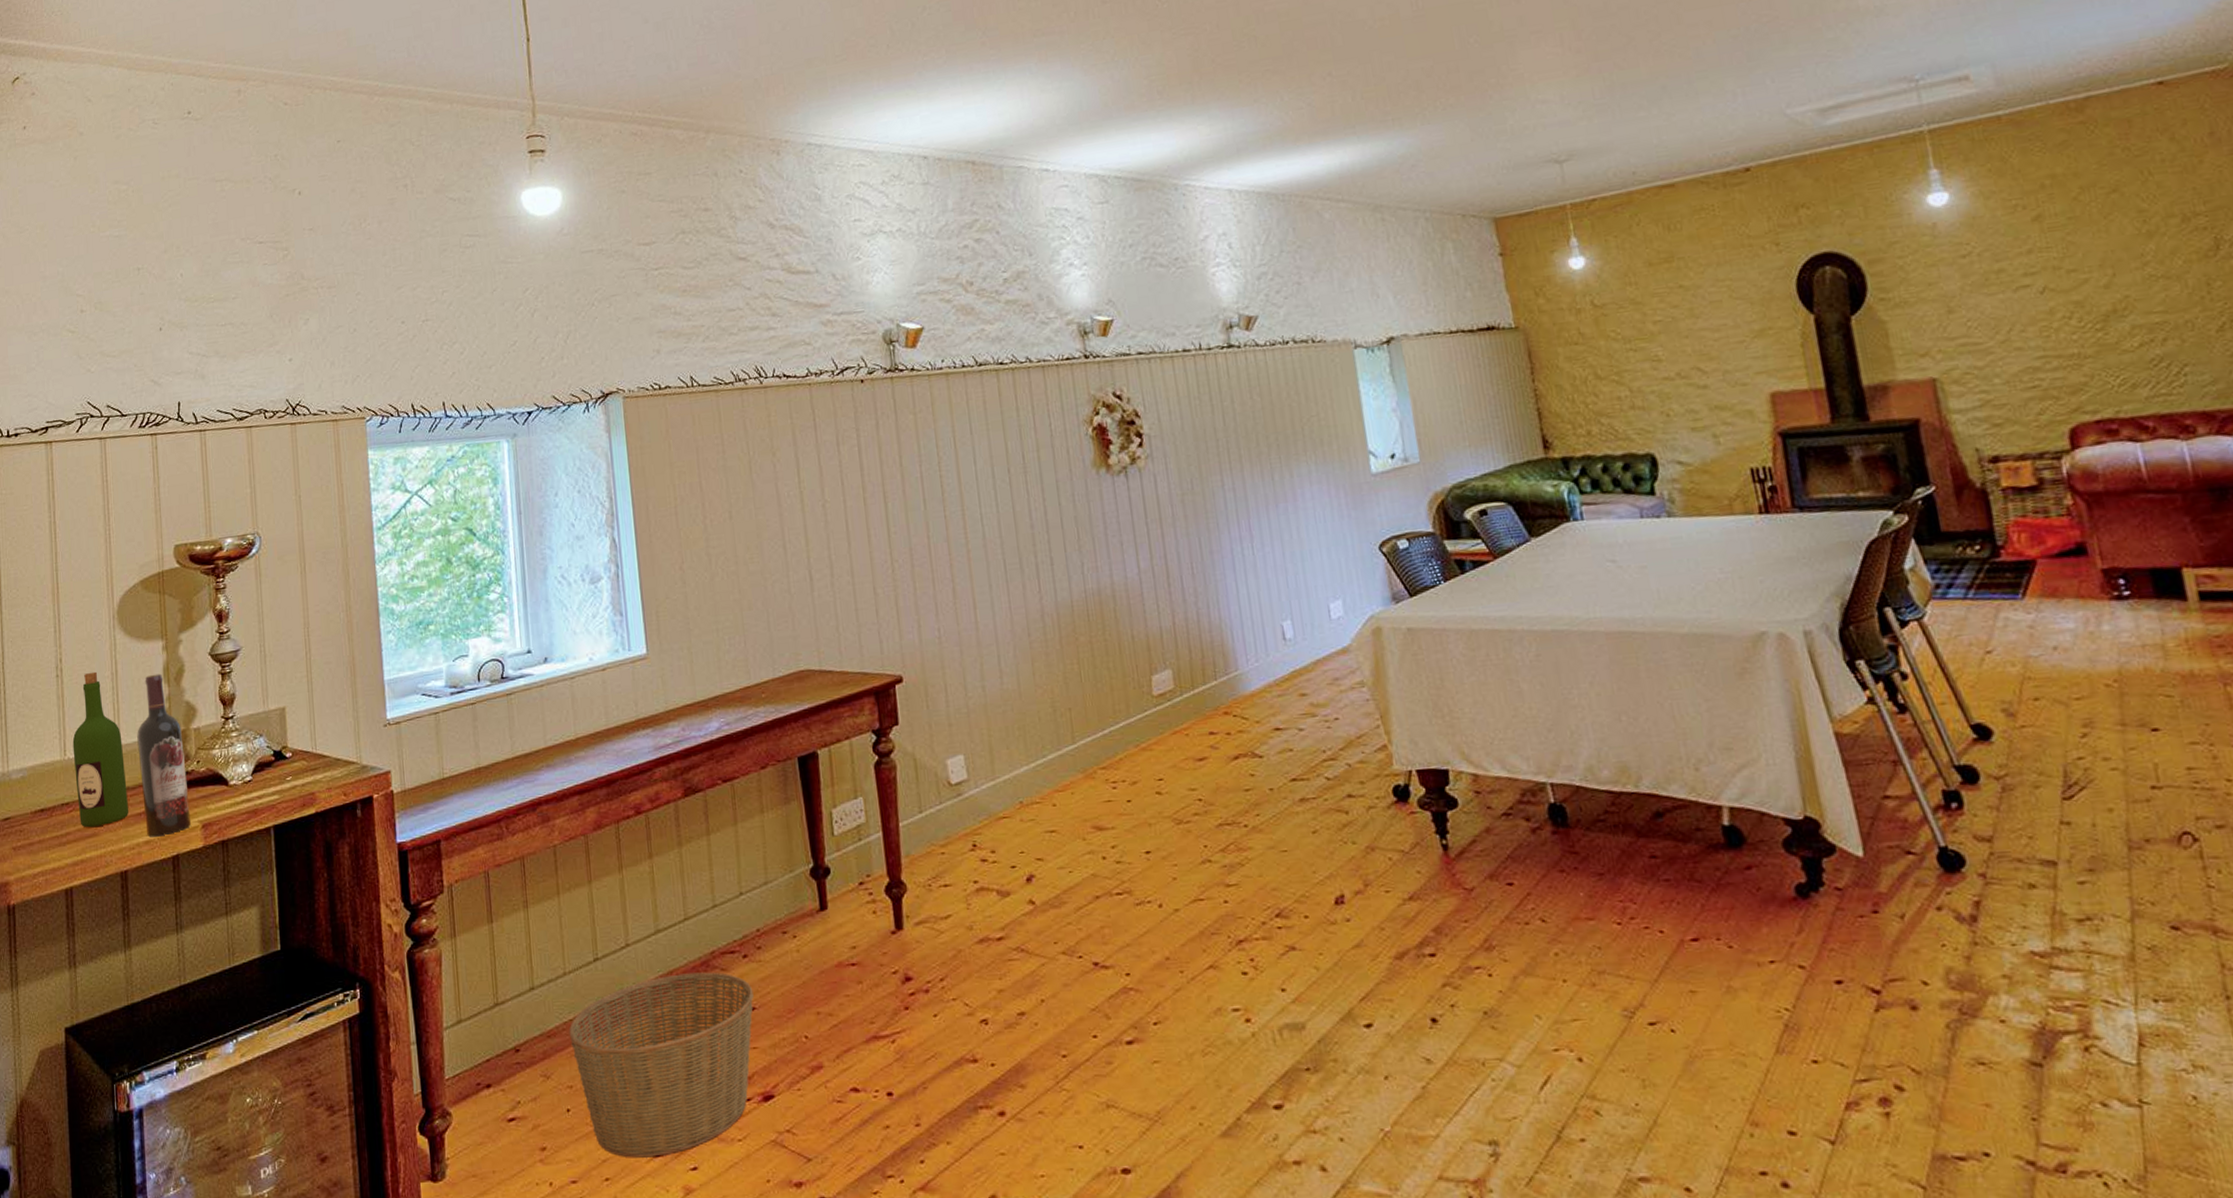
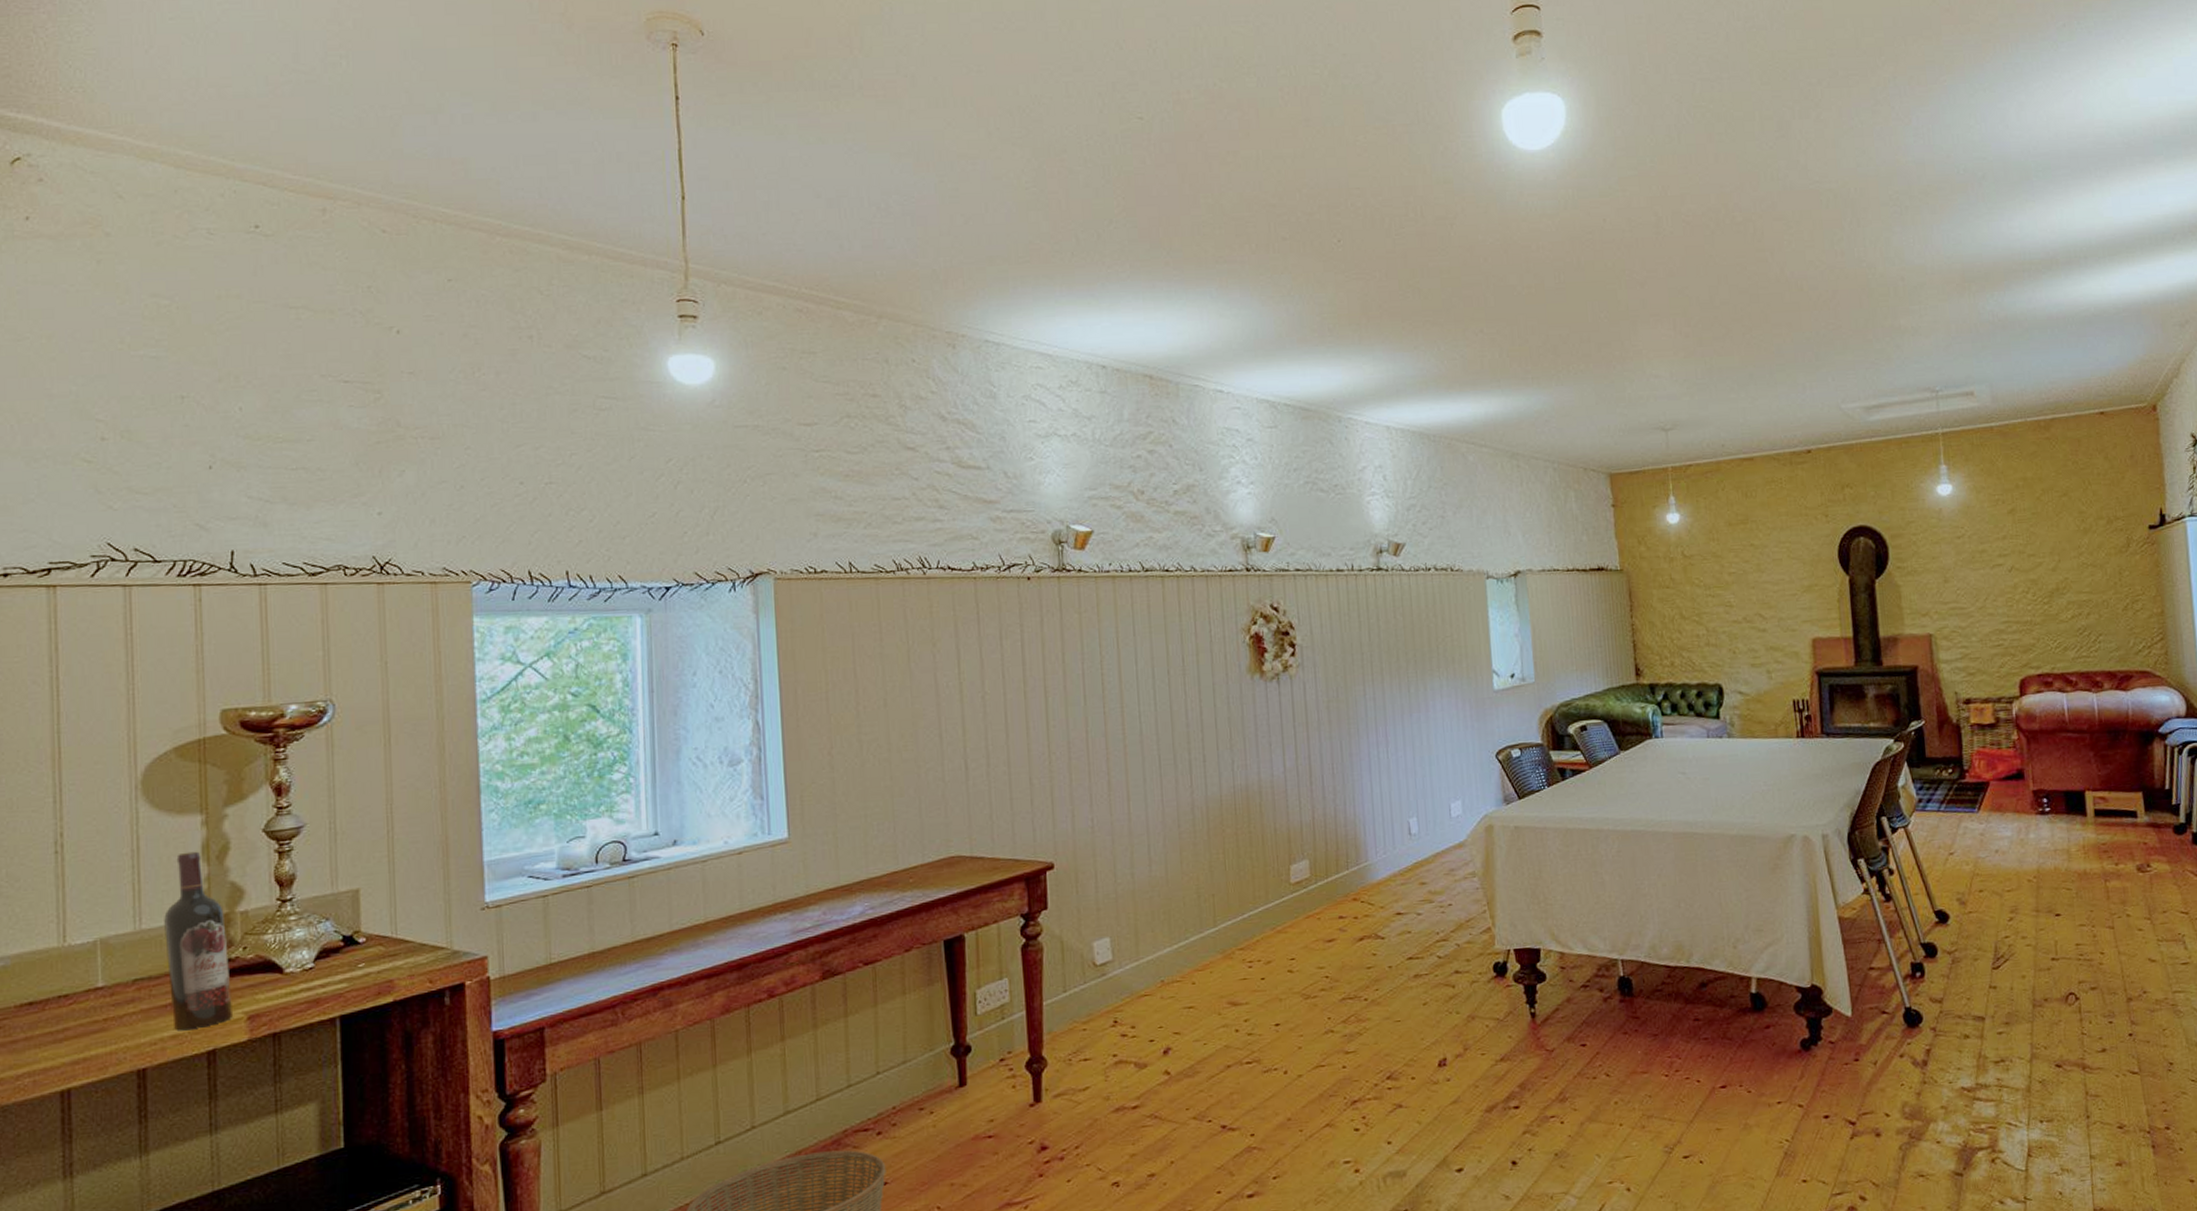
wine bottle: present [72,671,129,828] -> none [75,848,151,1023]

